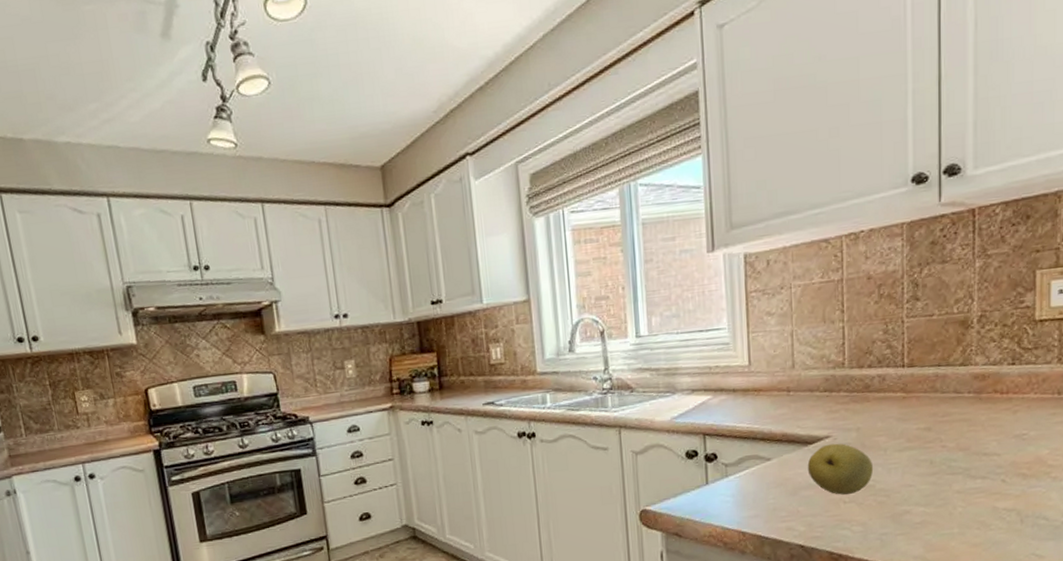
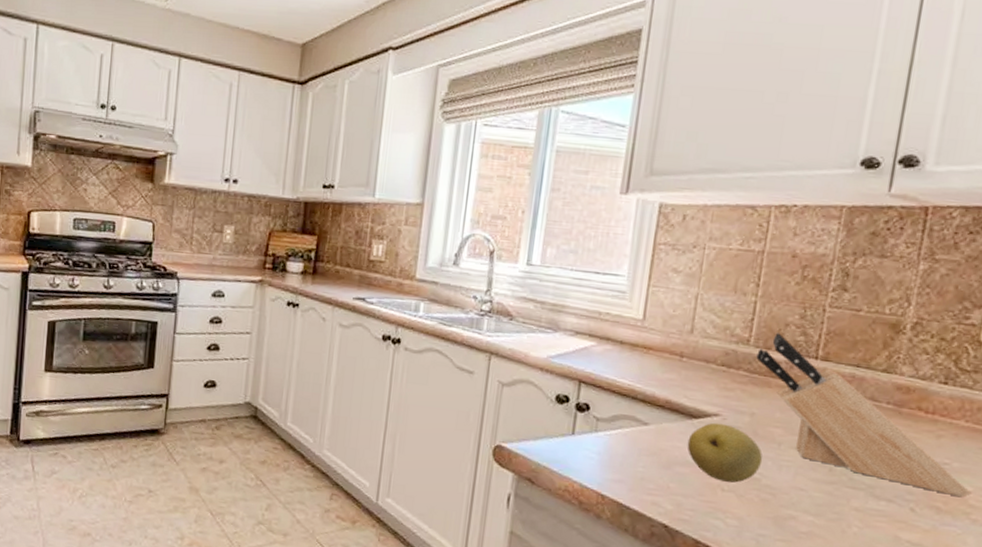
knife block: none [852,351,1049,461] -> present [756,333,972,498]

